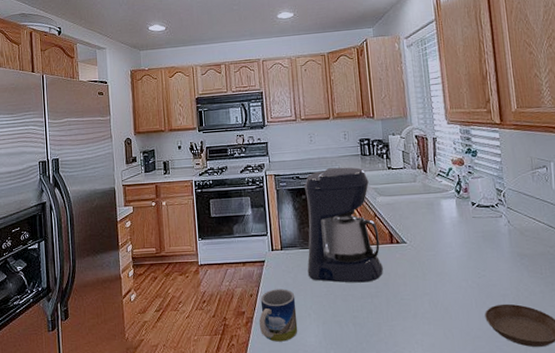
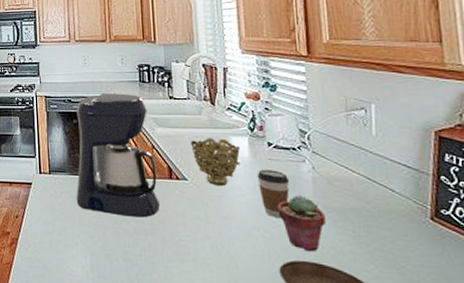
mug: present [259,289,298,342] -> none [23,213,64,268]
decorative bowl: none [408,202,450,246] -> present [191,138,241,187]
coffee cup: none [464,226,491,269] -> present [257,169,290,219]
potted succulent: none [481,246,520,296] -> present [277,195,326,252]

